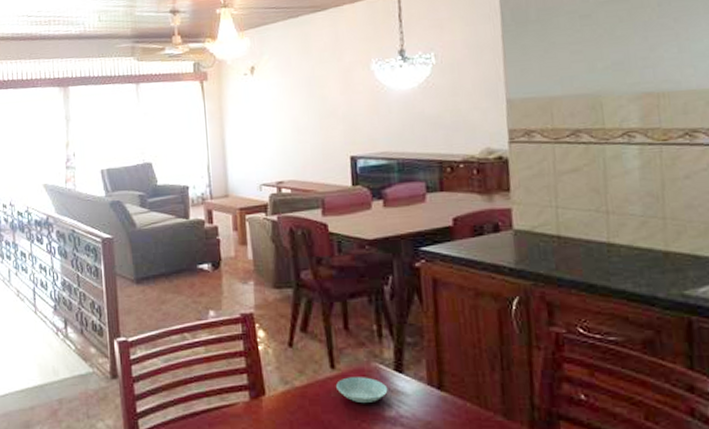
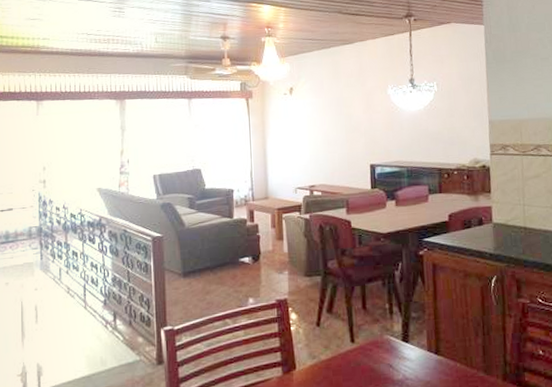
saucer: present [336,377,388,404] -> none [355,348,397,371]

